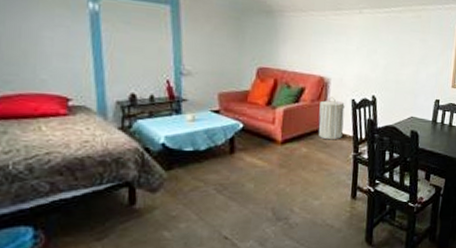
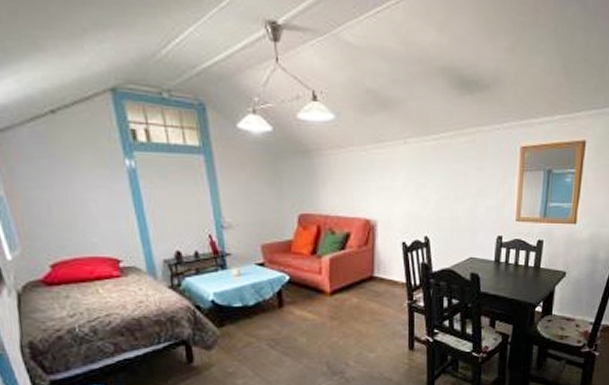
laundry hamper: present [318,97,345,140] -> none [368,241,395,288]

